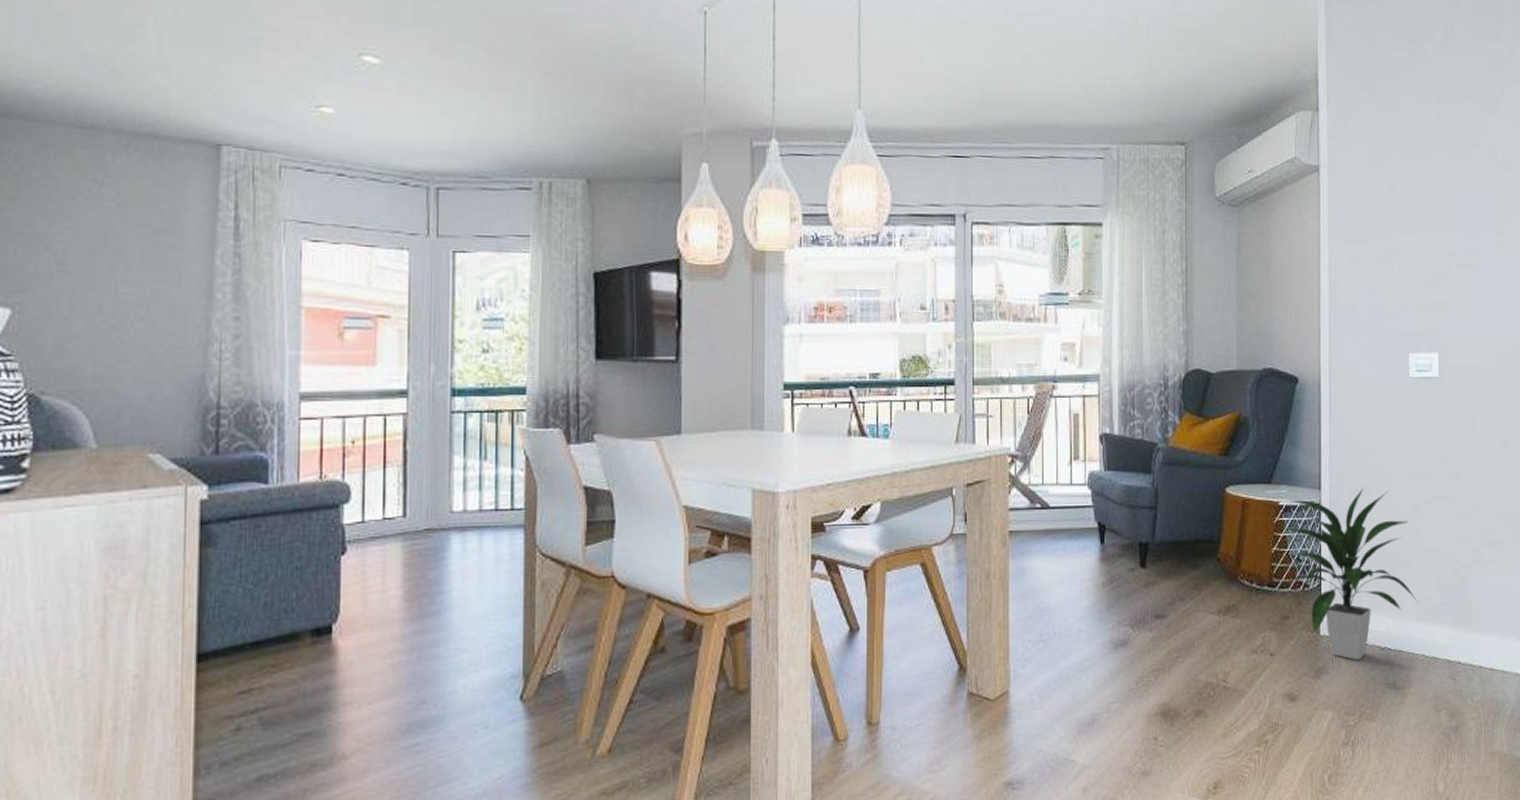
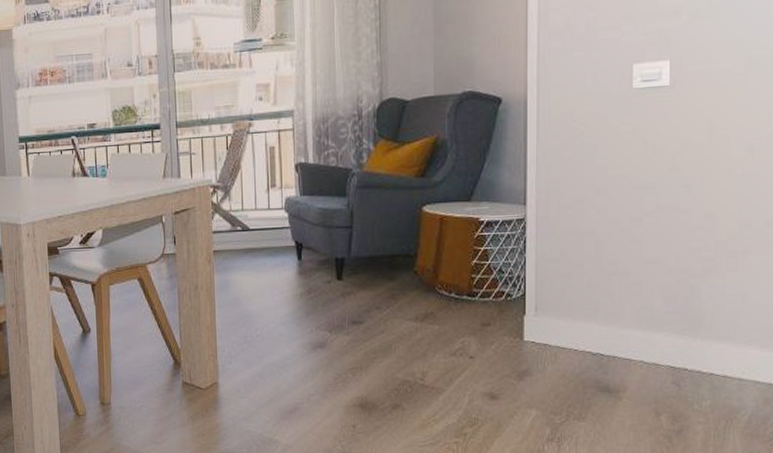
indoor plant: present [1281,488,1418,660] -> none [482,201,637,364]

